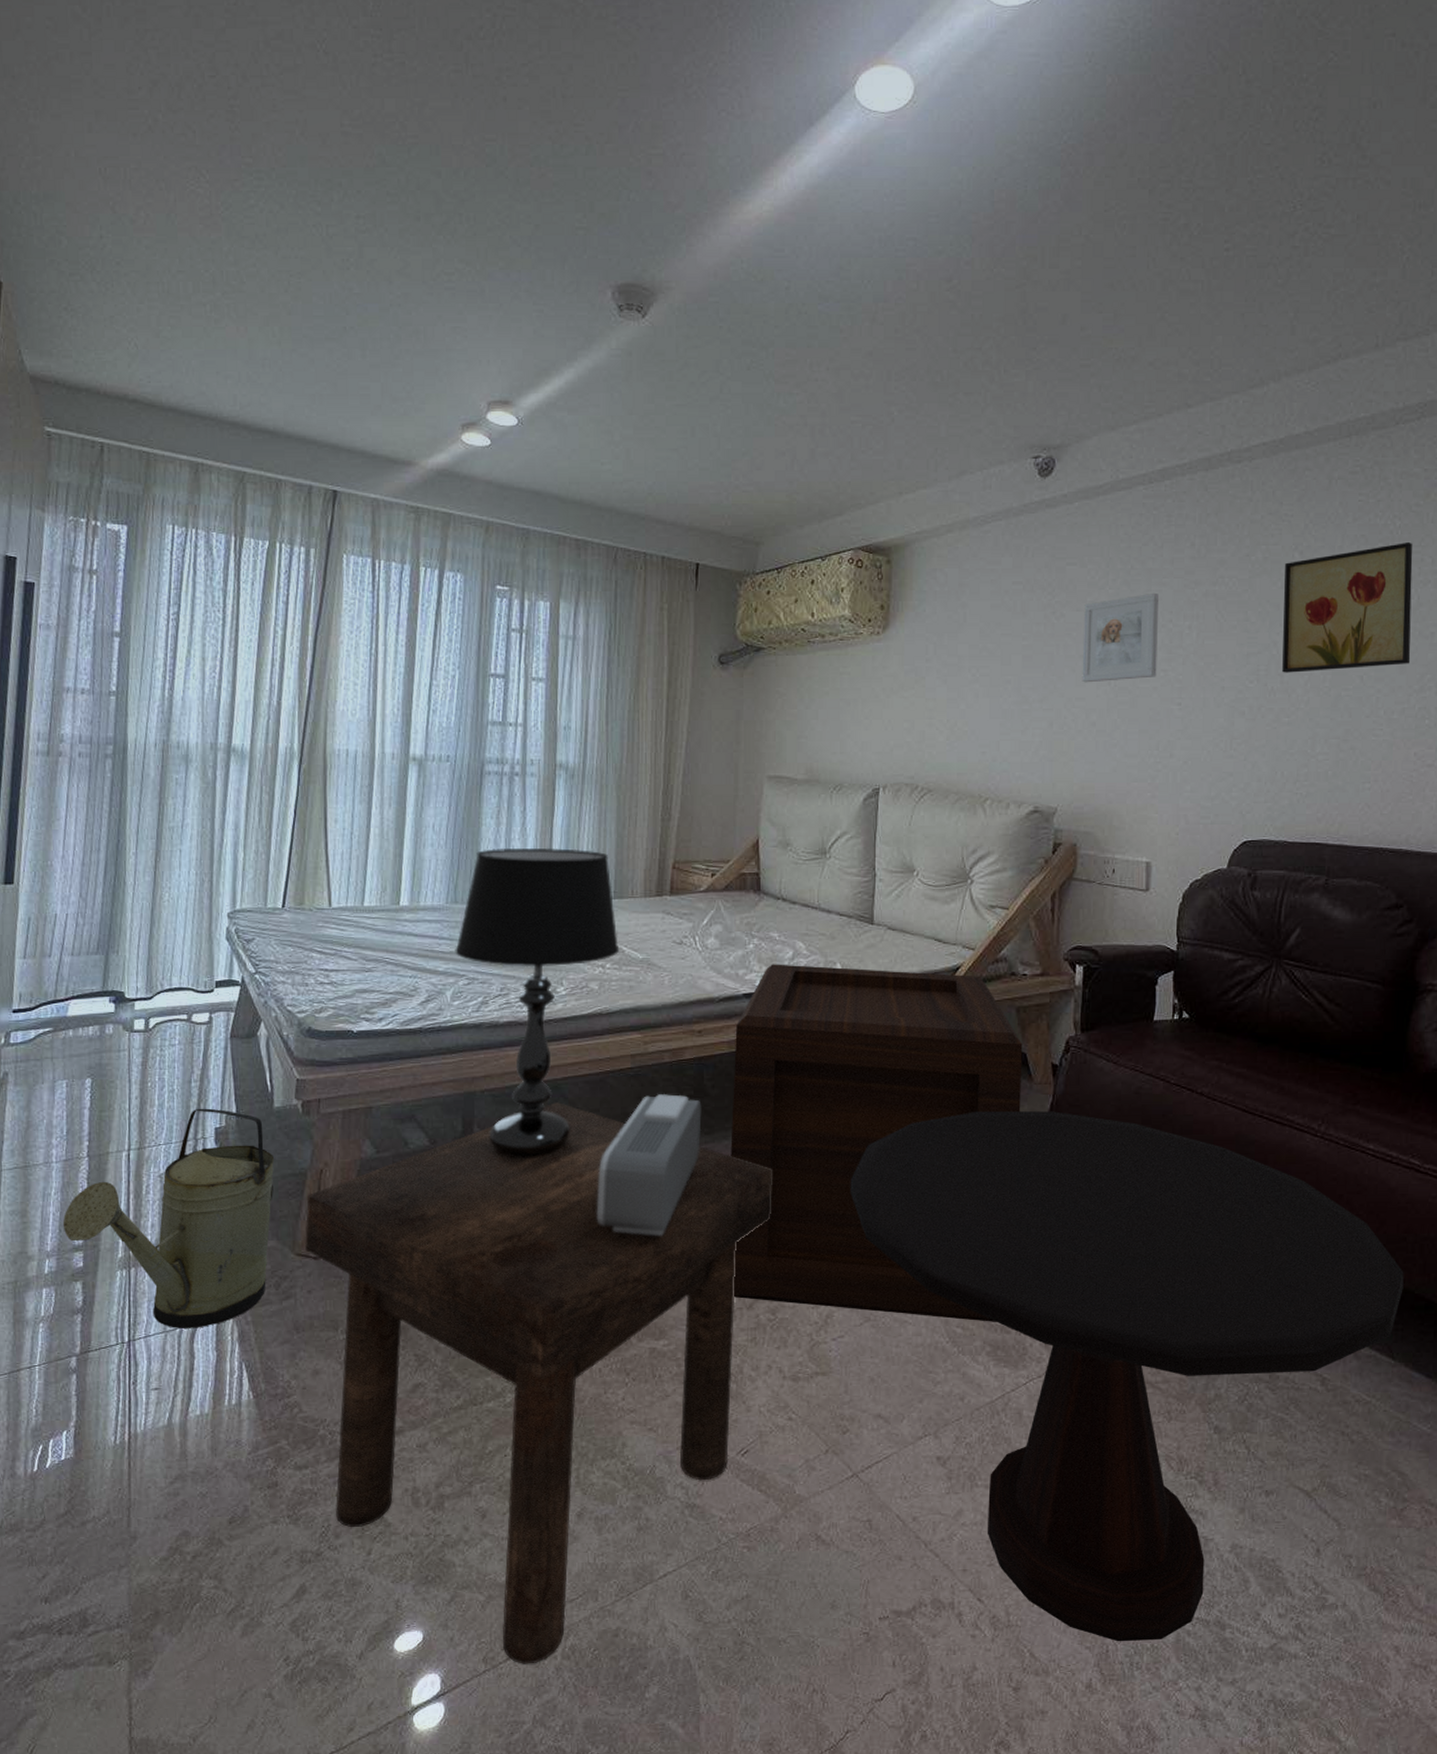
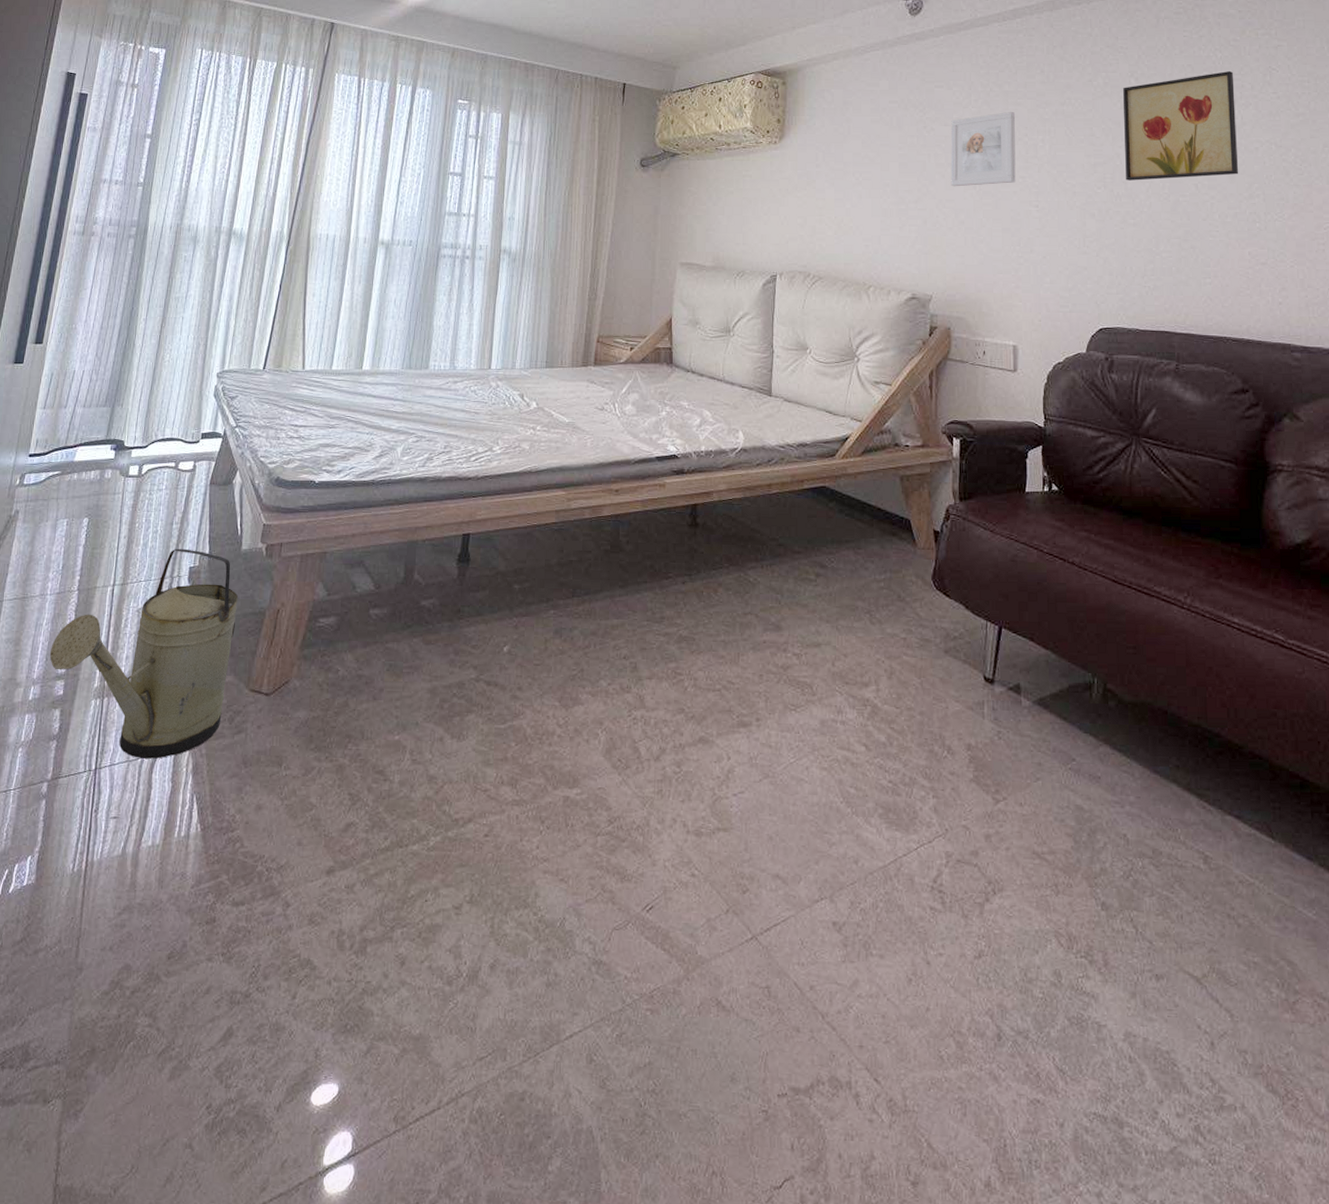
stool: present [305,1101,772,1664] -> none [258,552,679,1127]
table lamp: present [455,847,620,1157] -> none [407,321,549,604]
alarm clock: present [596,1094,702,1236] -> none [519,548,617,685]
wooden crate: present [730,964,1023,1322] -> none [641,430,907,784]
side table: present [850,1111,1404,1642] -> none [750,574,1278,1136]

